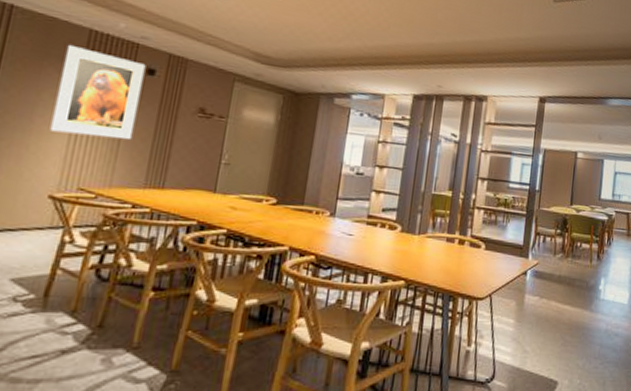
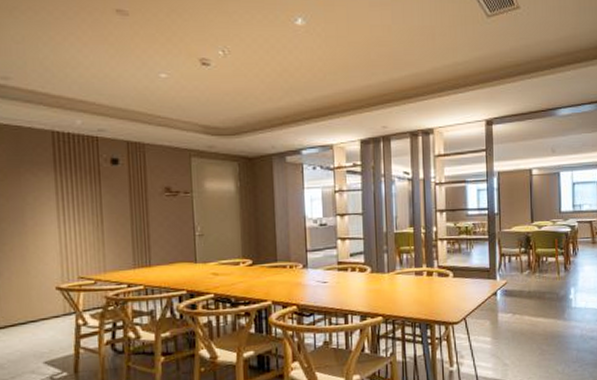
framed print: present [50,44,146,139] -> none [36,148,113,231]

